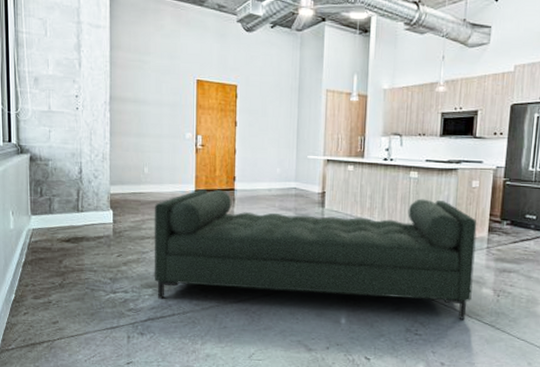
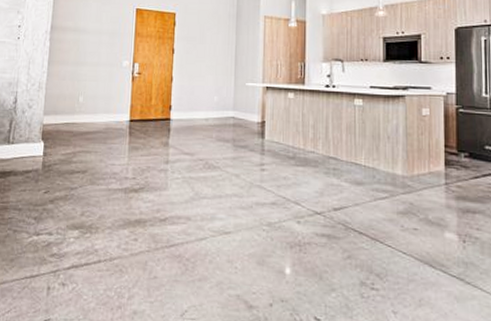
sofa: present [154,189,477,319] -> none [82,119,433,271]

